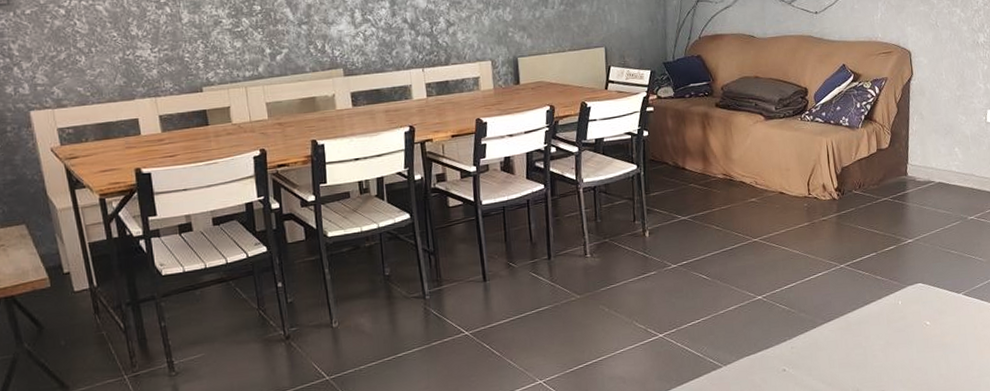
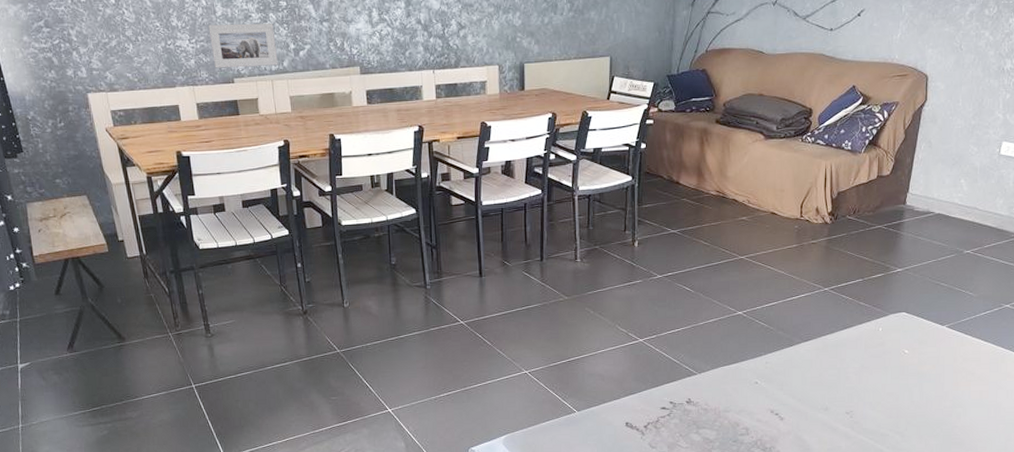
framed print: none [173,28,252,78] -> present [208,23,278,68]

